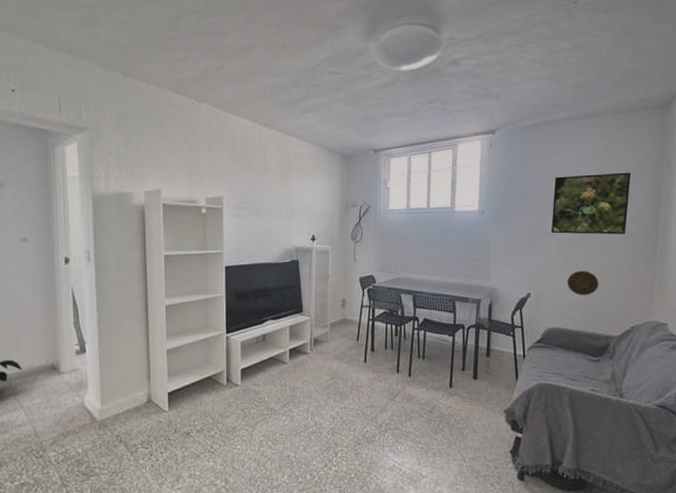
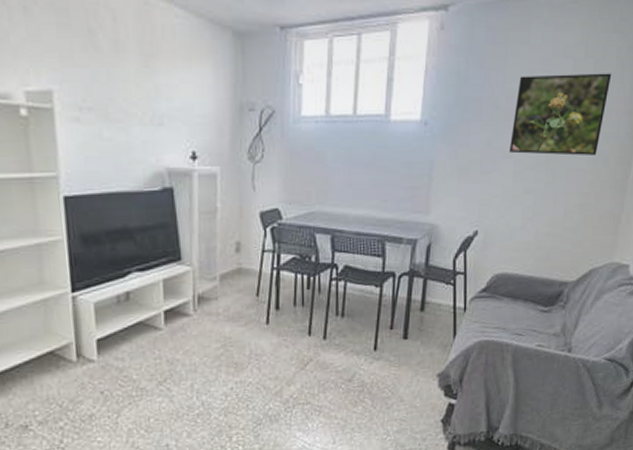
decorative plate: present [567,270,599,296] -> none [523,201,560,233]

